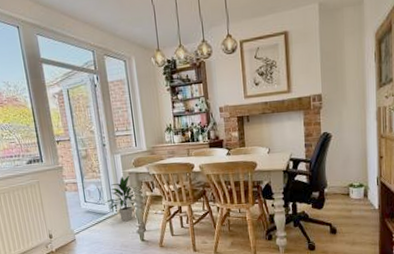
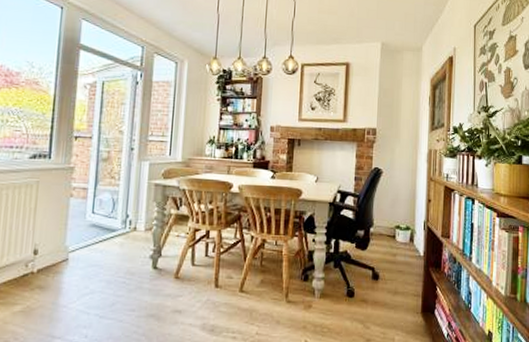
indoor plant: present [104,176,136,222] -> none [117,187,158,243]

